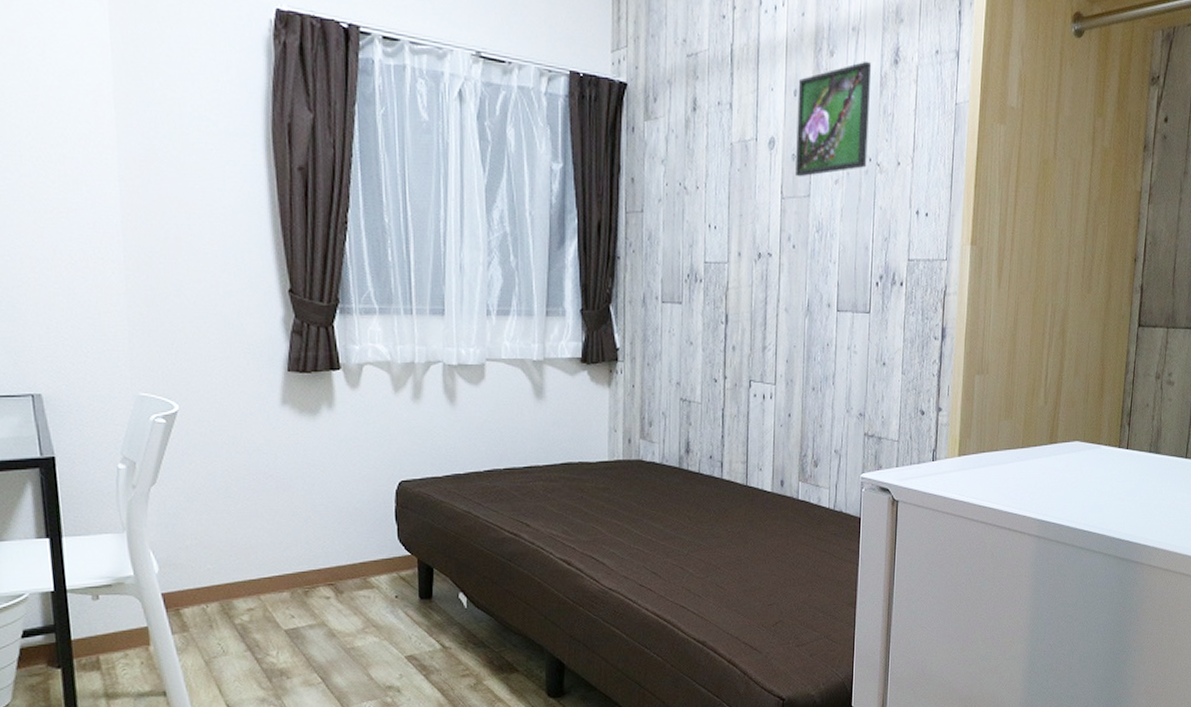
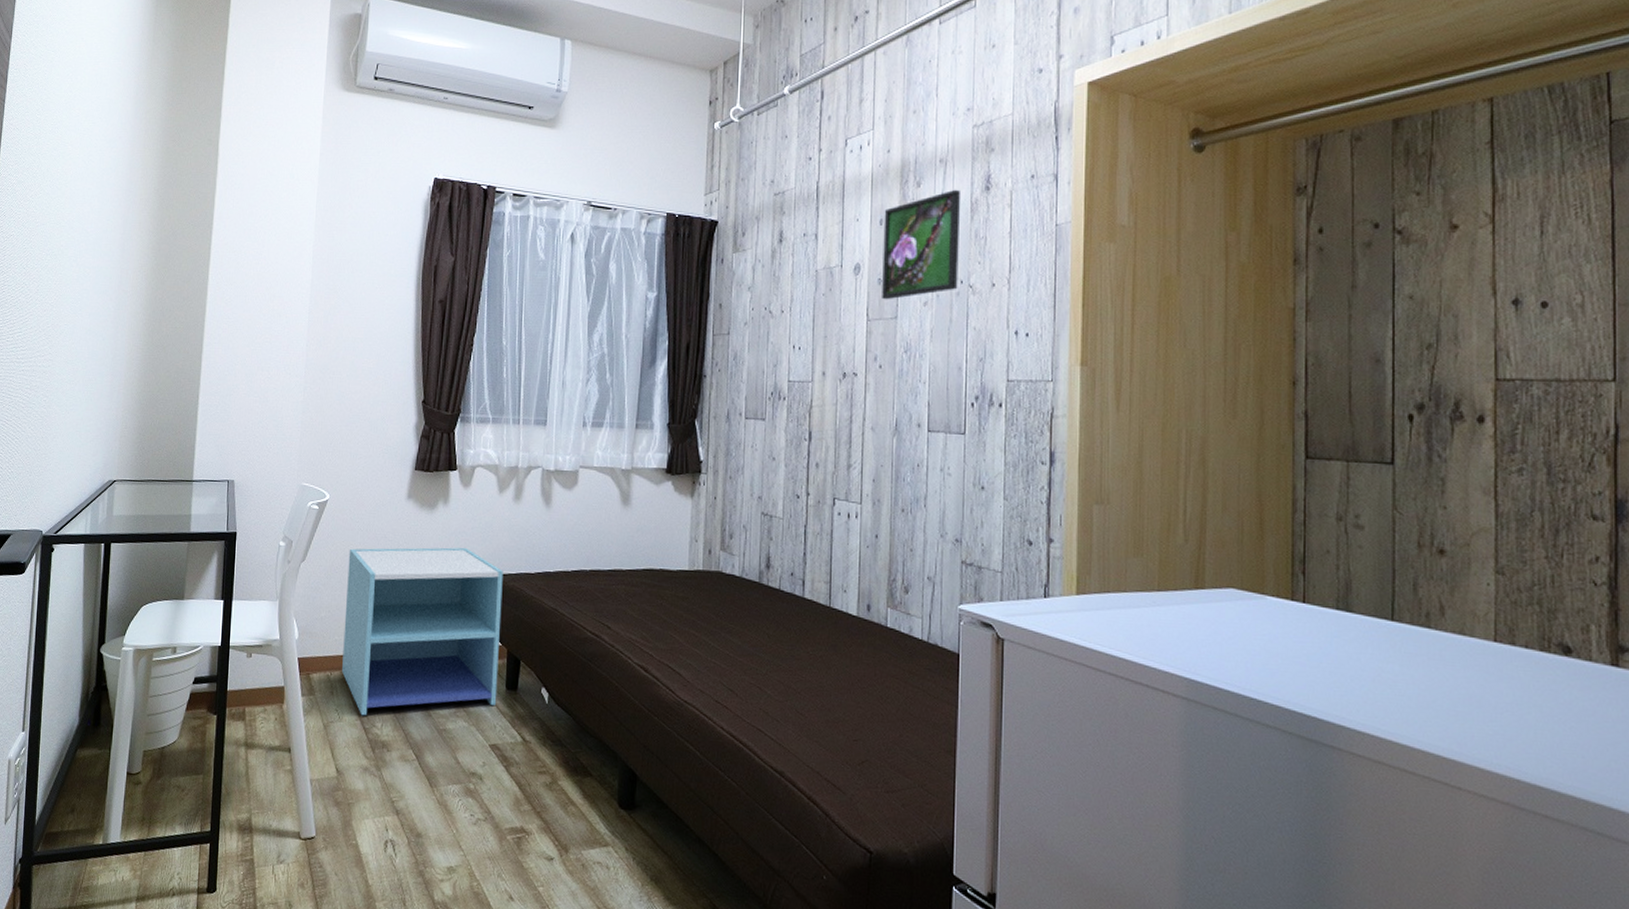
nightstand: none [213,456,410,646] -> present [342,547,503,716]

